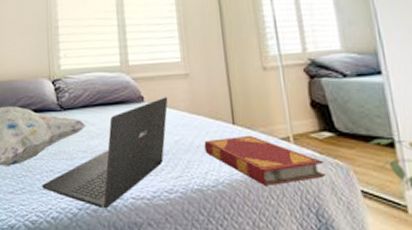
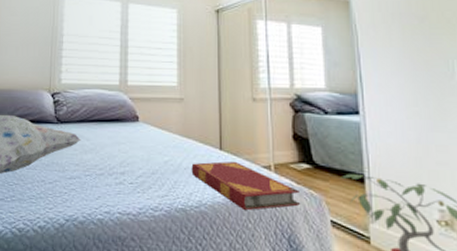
laptop: present [42,97,168,209] -> none [32,118,162,222]

